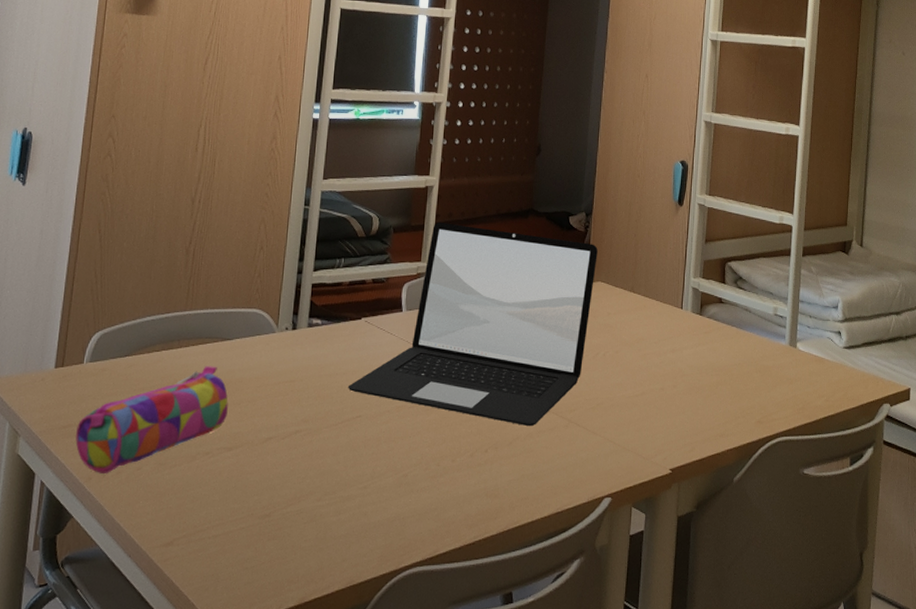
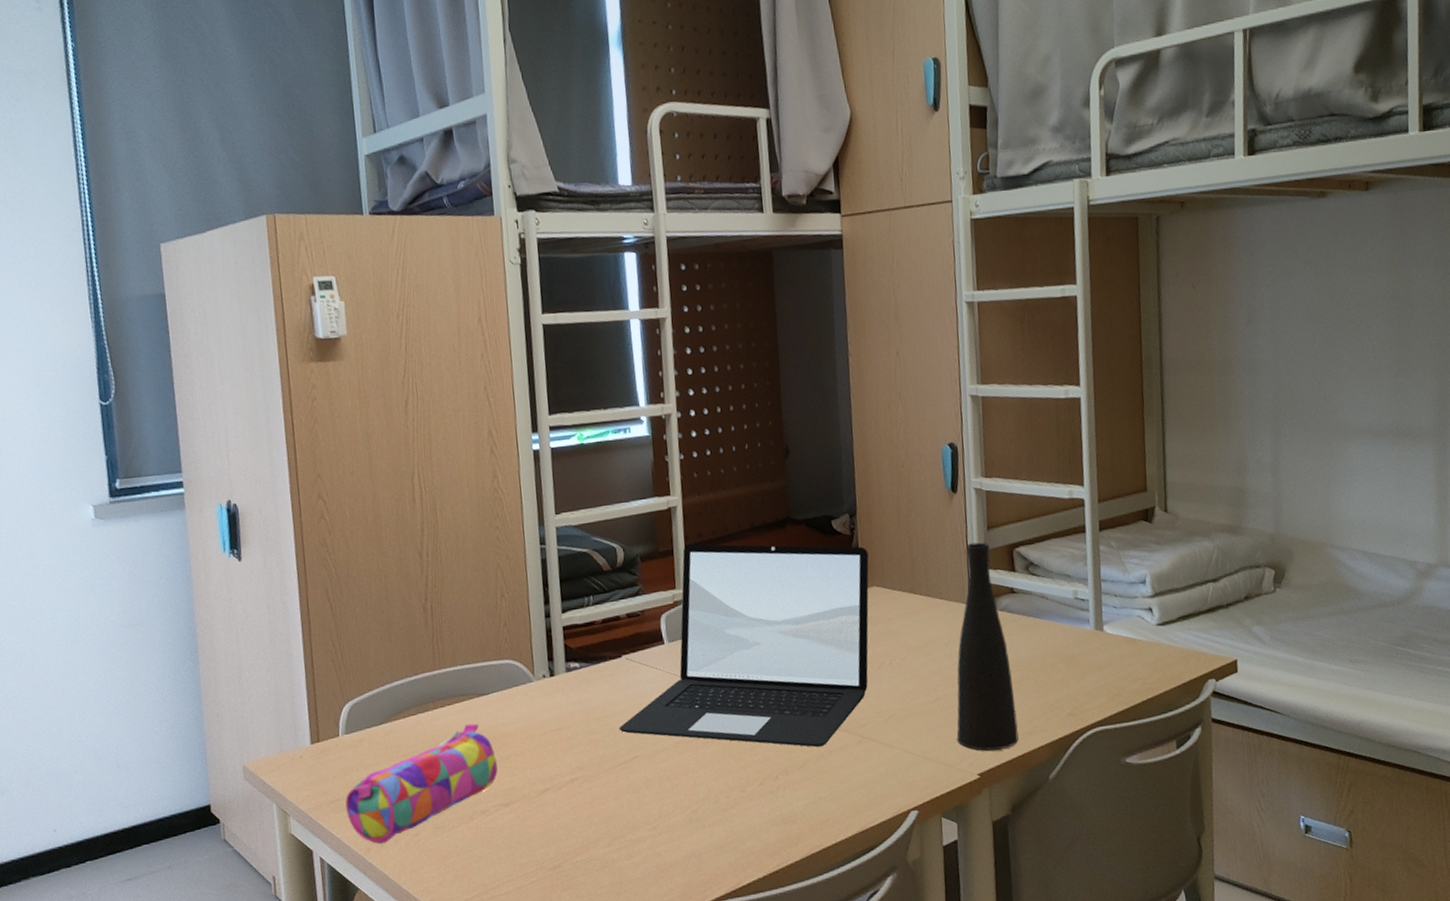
vase: none [655,253,712,447] -> present [956,542,1019,751]

